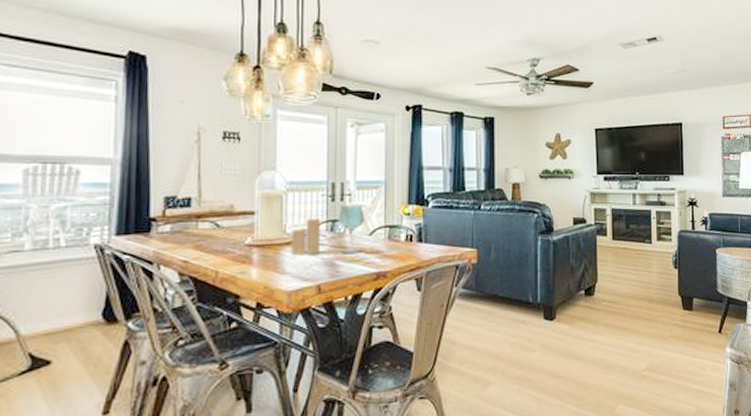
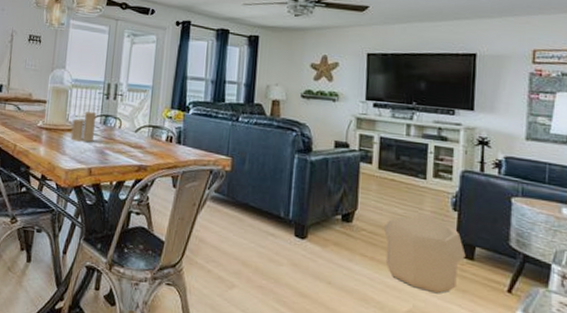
wine glass: present [339,205,365,254] -> none [110,103,133,146]
pouf: none [620,275,686,348] -> present [383,213,466,294]

